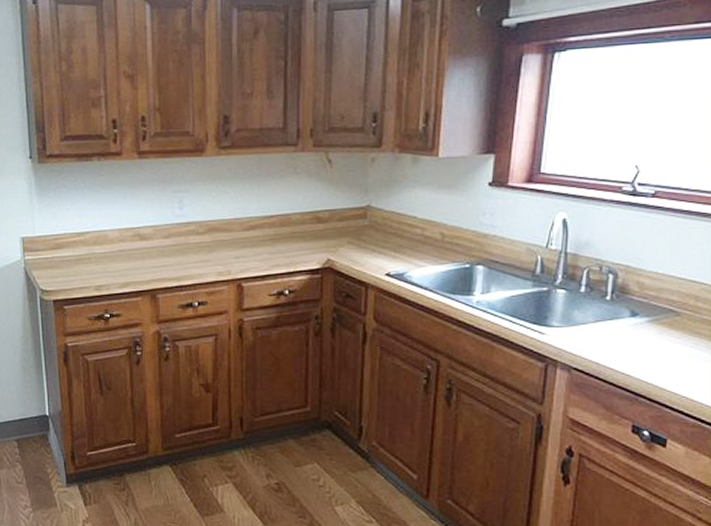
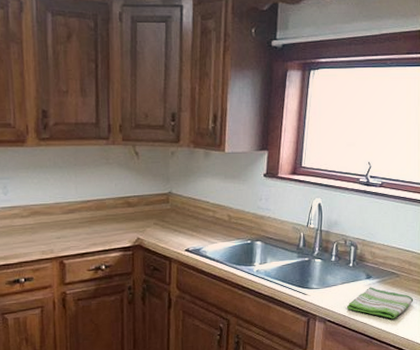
dish towel: none [601,327,702,372] -> present [346,287,414,319]

